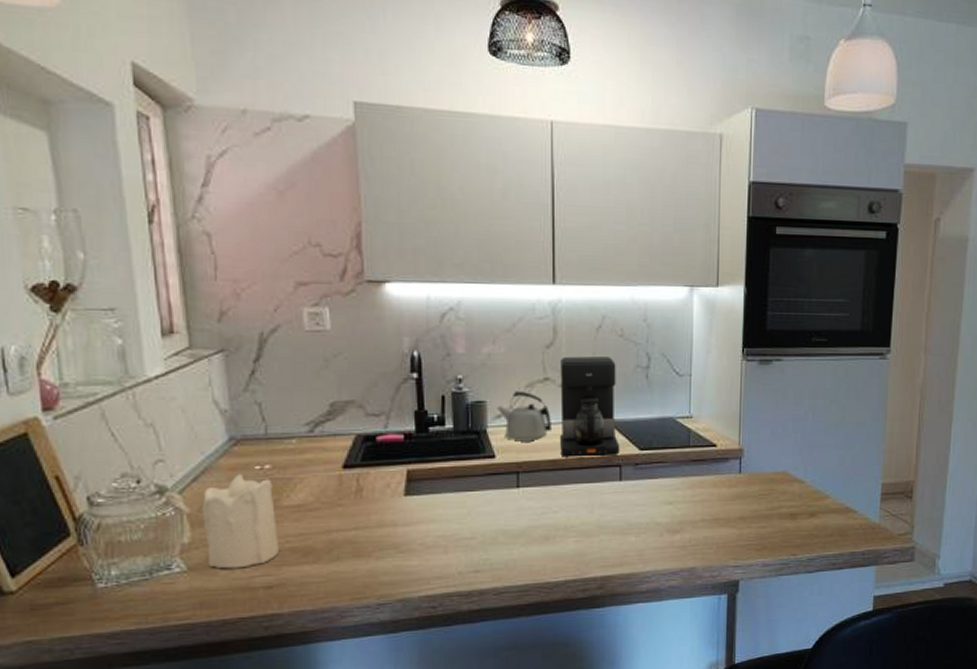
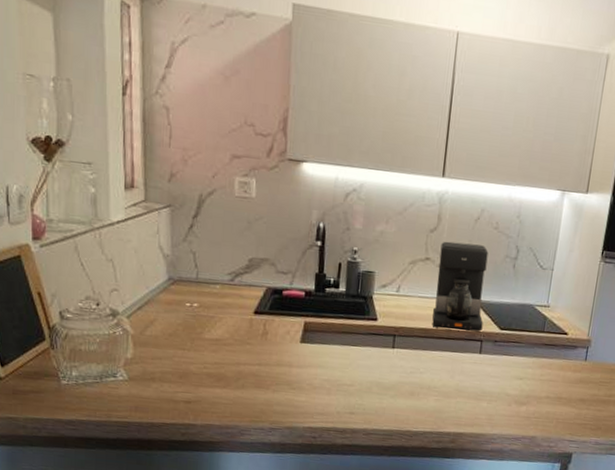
candle: present [202,473,279,569] -> none [143,307,199,384]
kettle: present [496,391,553,443] -> none [382,266,428,312]

